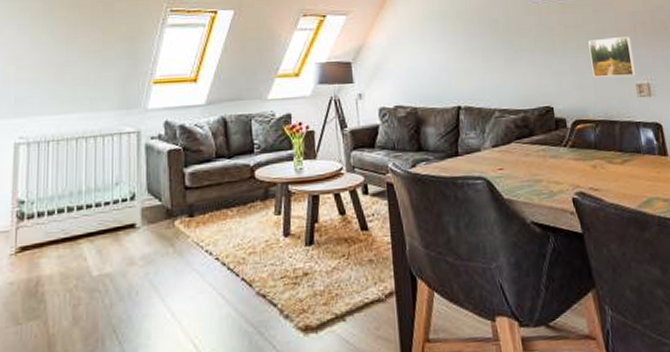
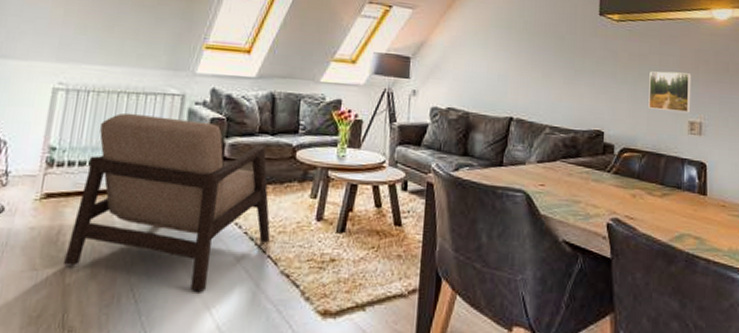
armchair: none [46,155,241,324] -> present [64,112,271,292]

